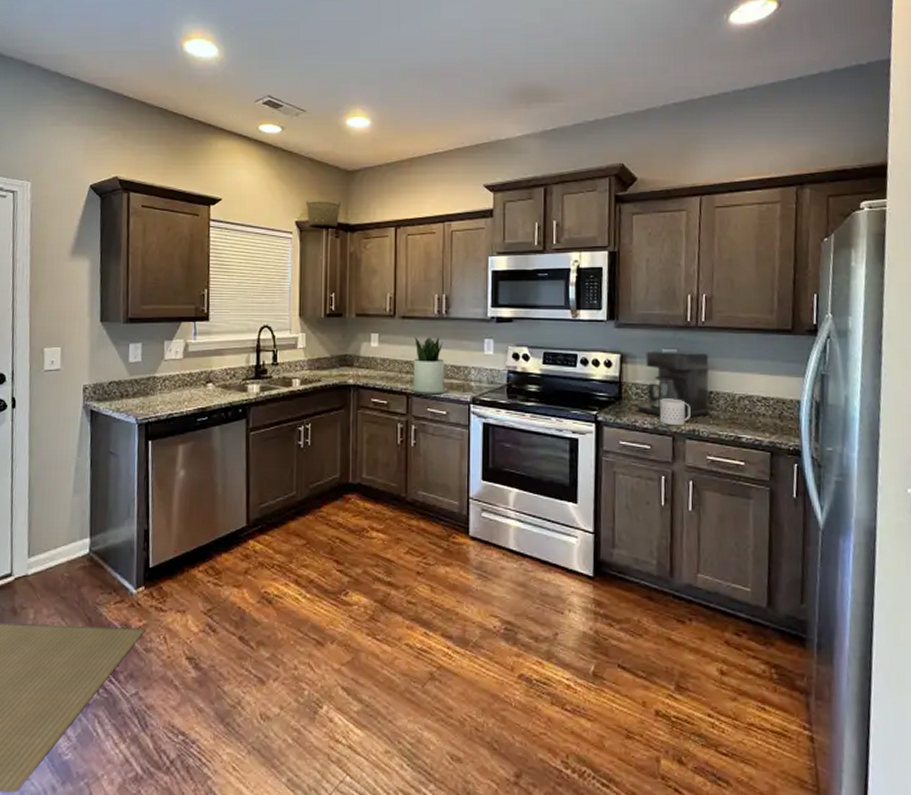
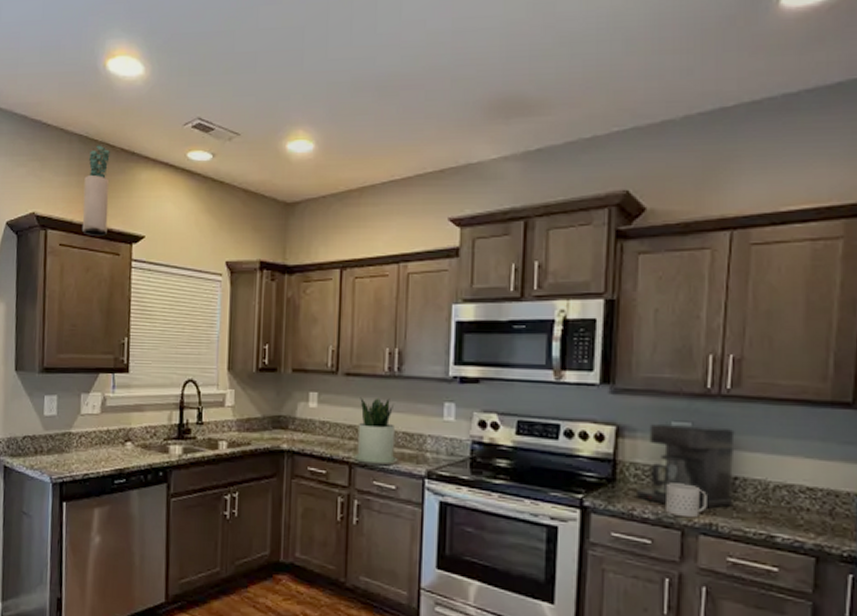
vase: none [163,113,188,198] -> present [82,141,110,236]
basket: present [306,201,341,230] -> none [238,238,278,272]

